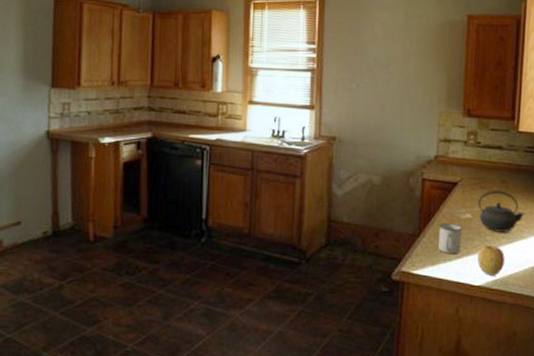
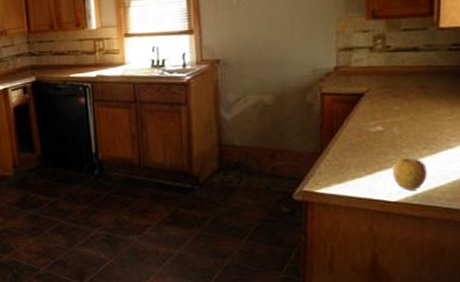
mug: present [438,223,463,255] -> none [344,138,373,171]
kettle: present [478,190,525,232] -> none [391,97,451,144]

